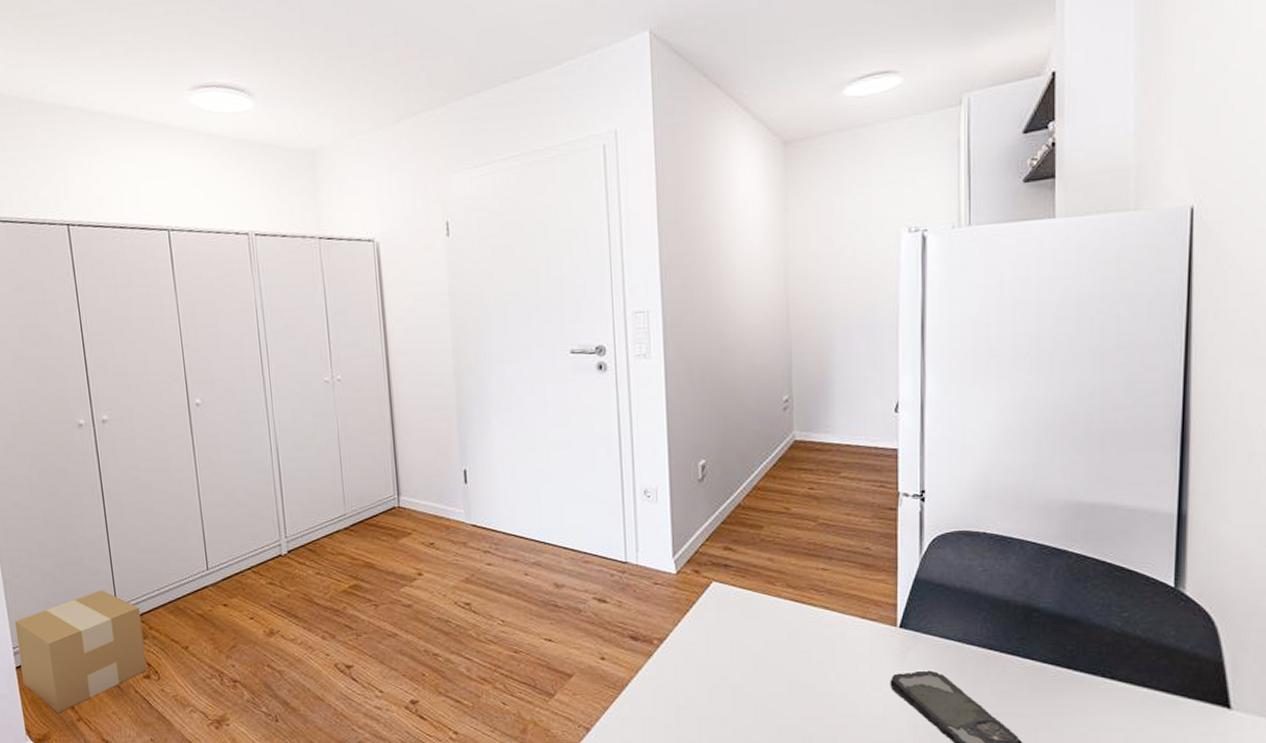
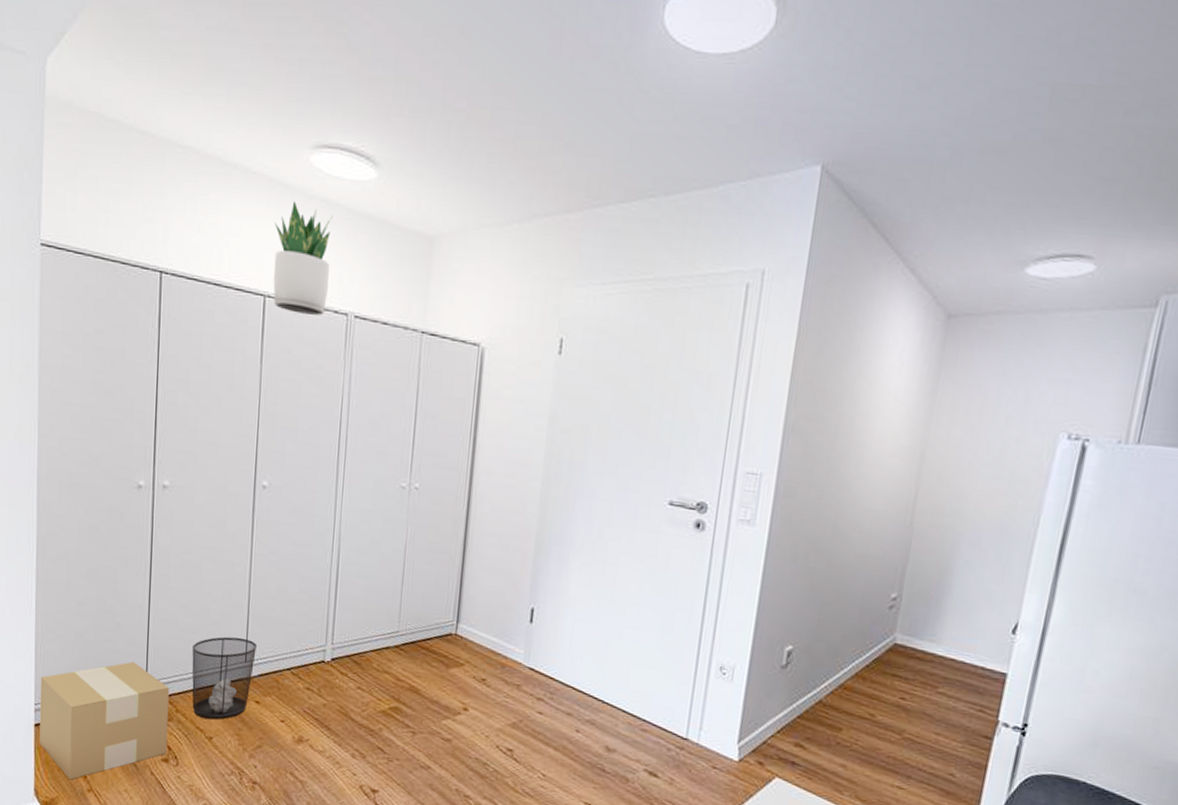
waste bin: none [155,548,217,630] -> present [192,636,257,720]
planter: none [167,140,227,241] -> present [273,201,333,316]

